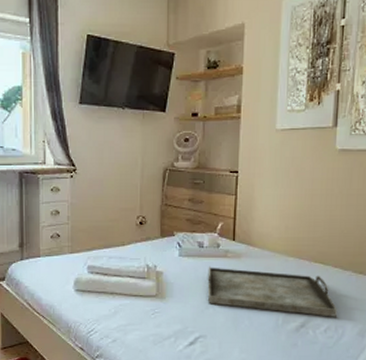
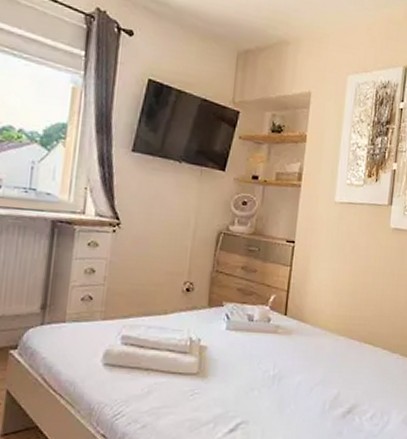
serving tray: present [207,265,338,317] -> none [254,341,385,403]

